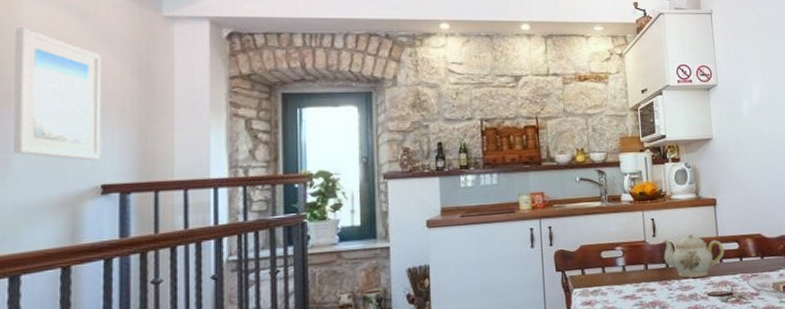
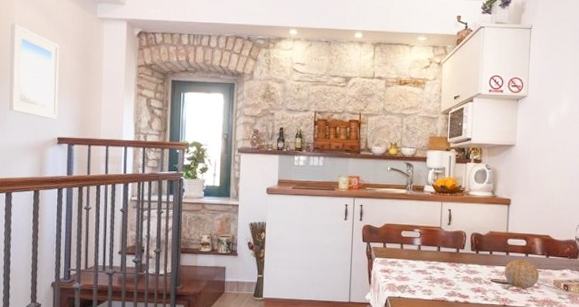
teapot: present [663,234,725,278] -> none [456,227,512,265]
fruit: none [720,266,757,299] -> present [504,259,540,289]

